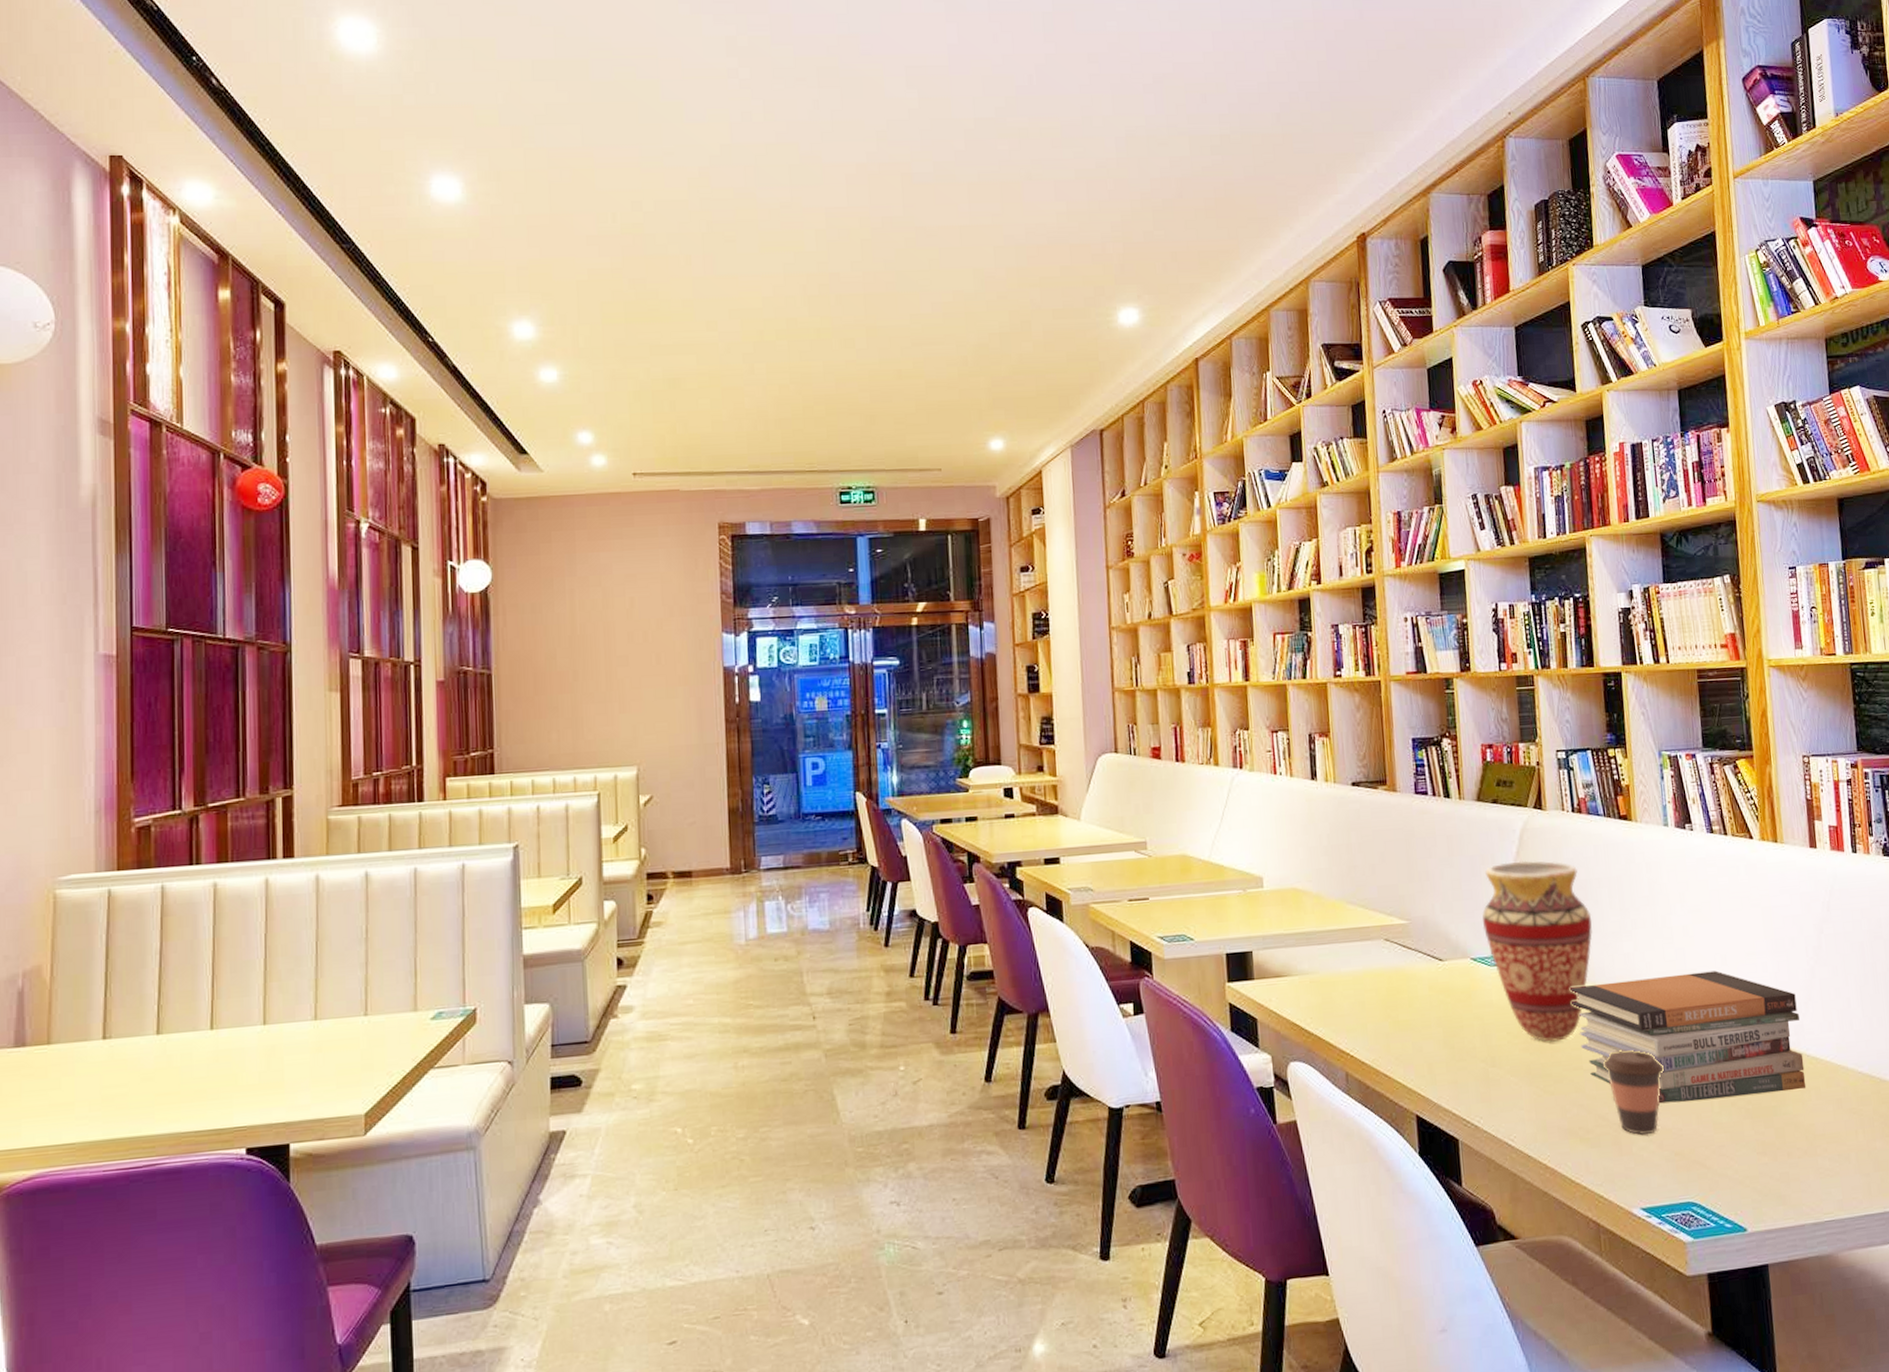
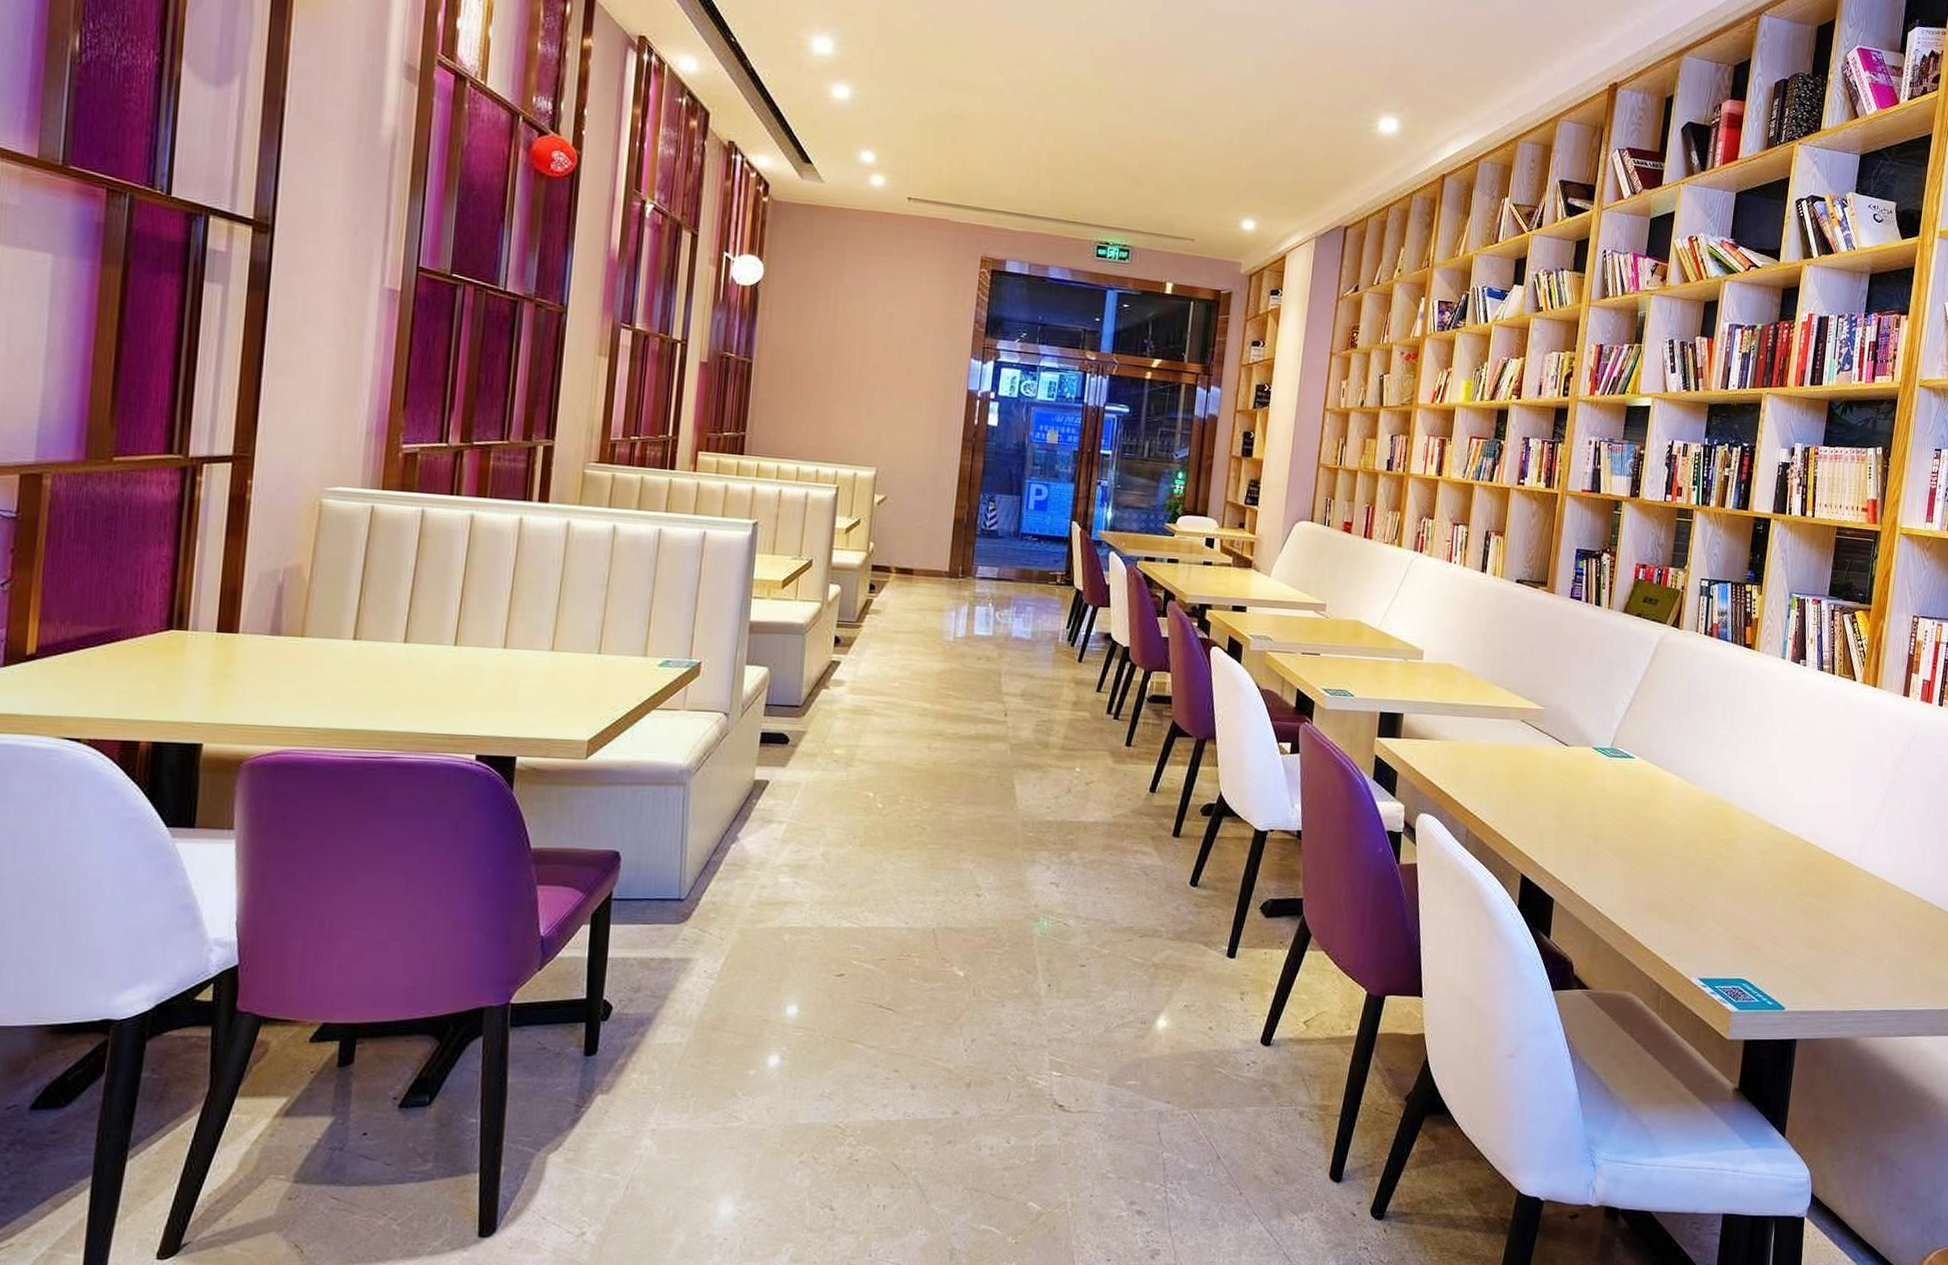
vase: present [1482,860,1592,1042] -> none [1608,669,1705,829]
book stack: present [1570,970,1805,1104] -> none [1673,785,1866,899]
coffee cup: present [1602,1049,1665,1136] -> none [1689,844,1742,918]

